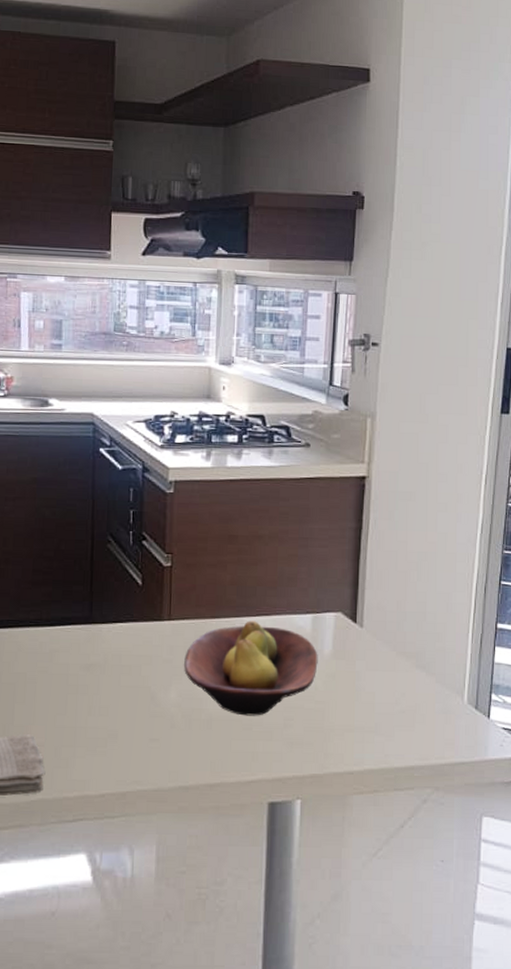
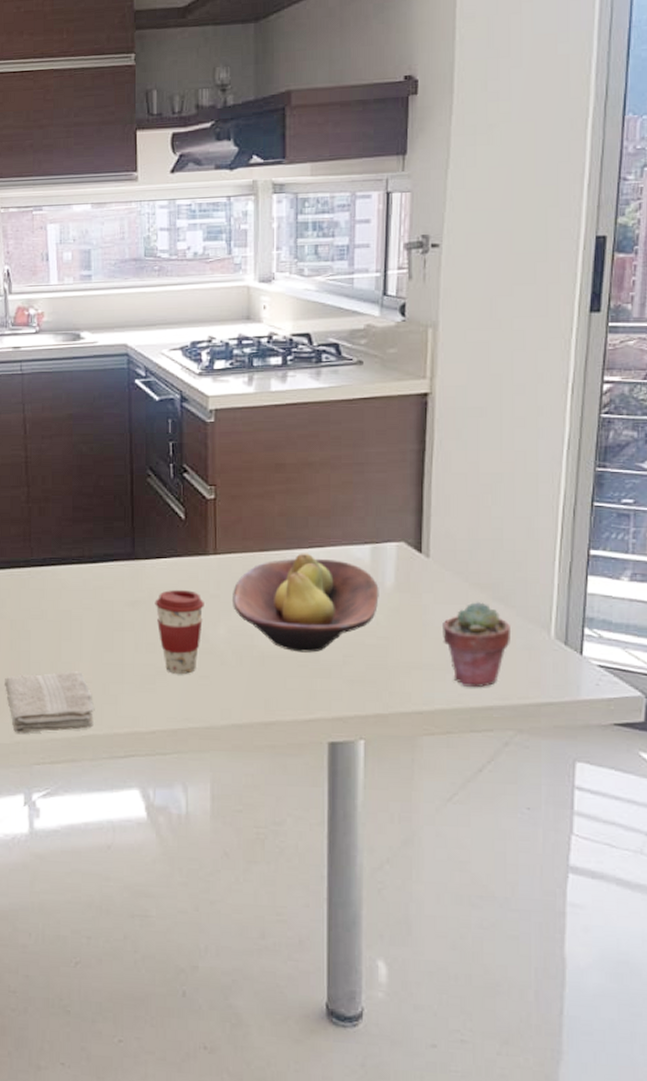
coffee cup: none [109,653,157,737] -> present [155,589,204,674]
potted succulent: none [372,668,432,748] -> present [443,601,512,687]

